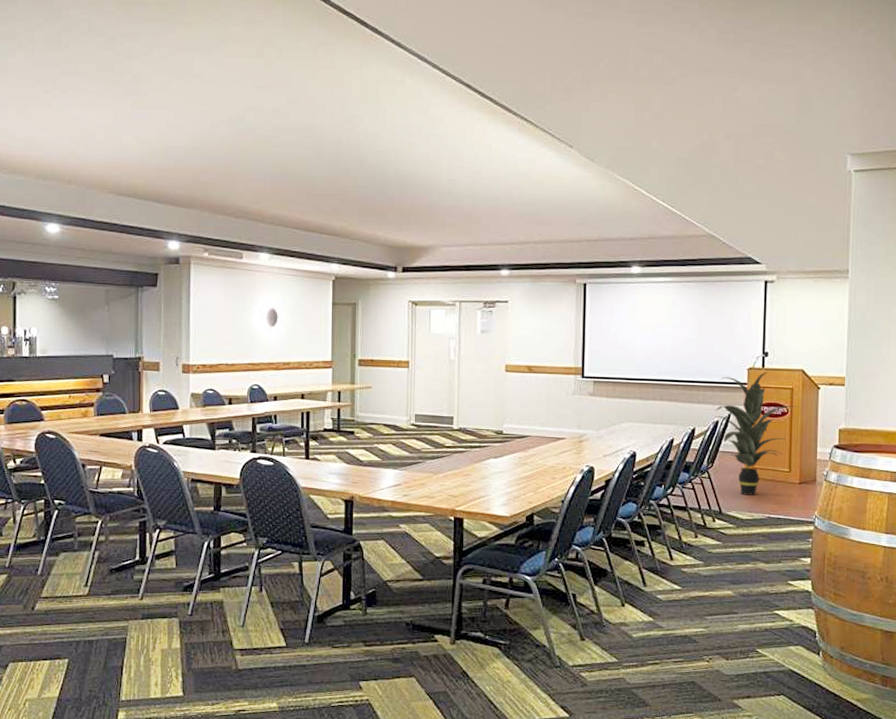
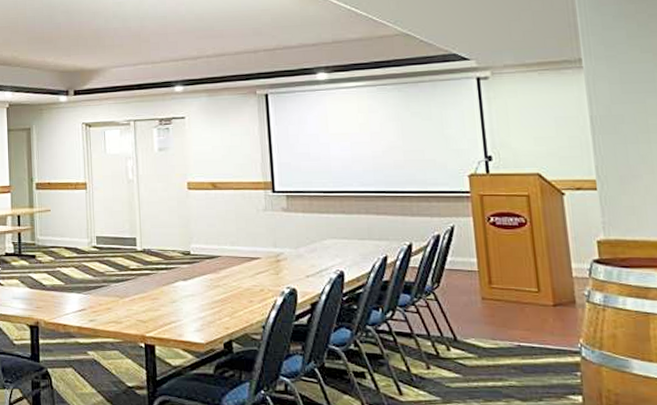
indoor plant: present [715,372,799,495] -> none [433,178,540,320]

